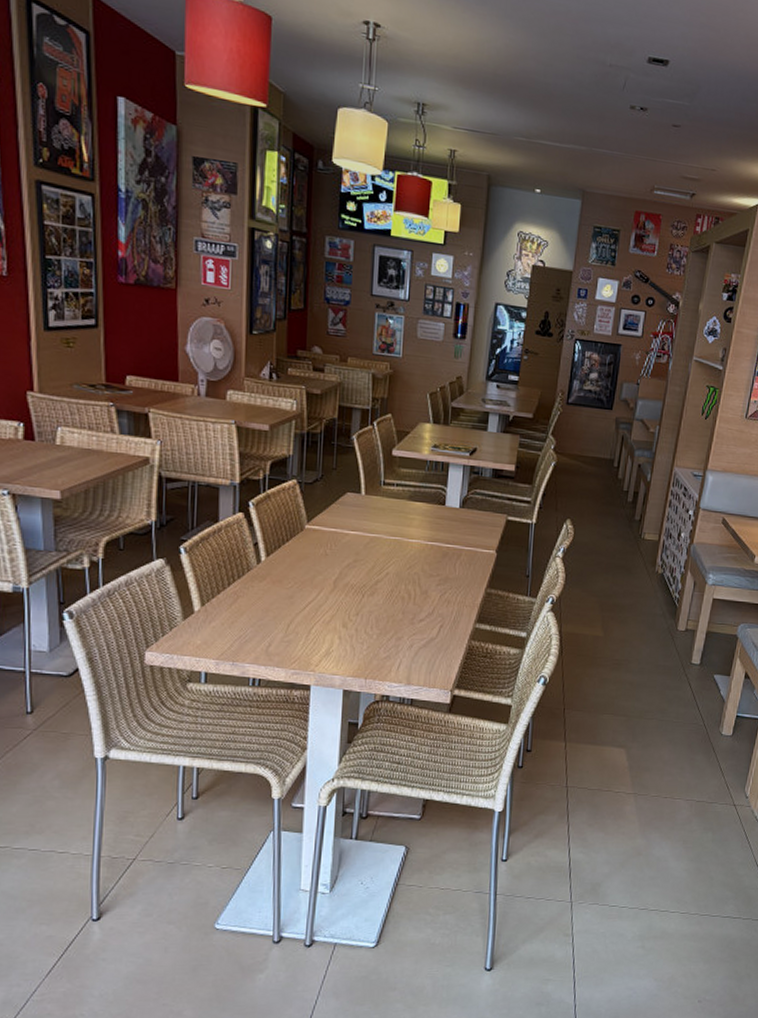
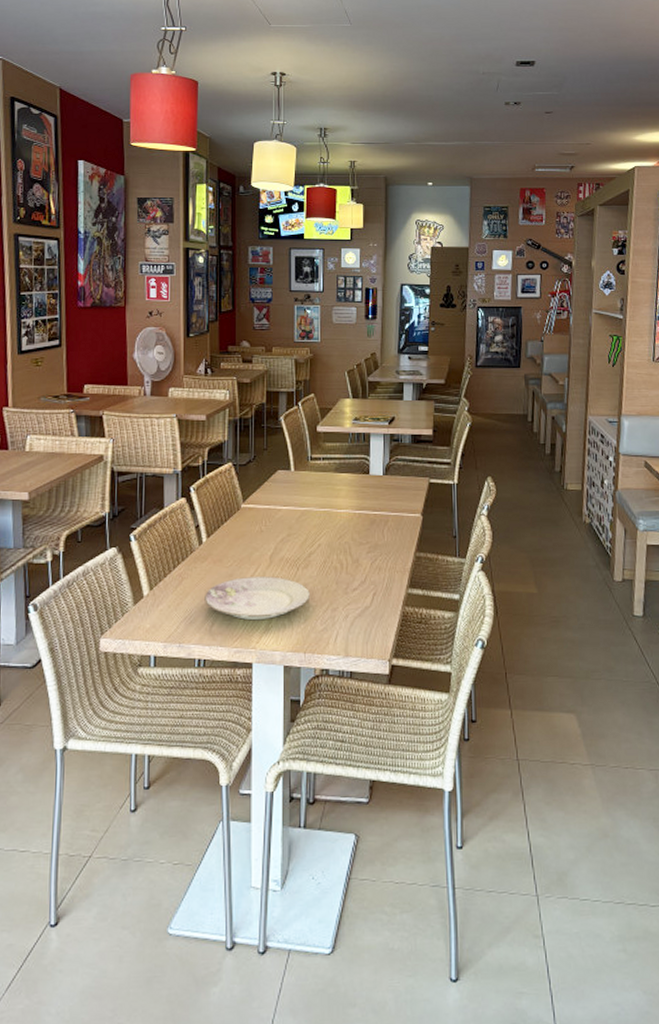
plate: none [261,600,375,644] -> present [205,576,311,621]

